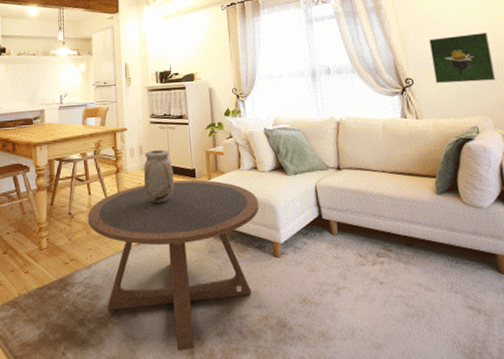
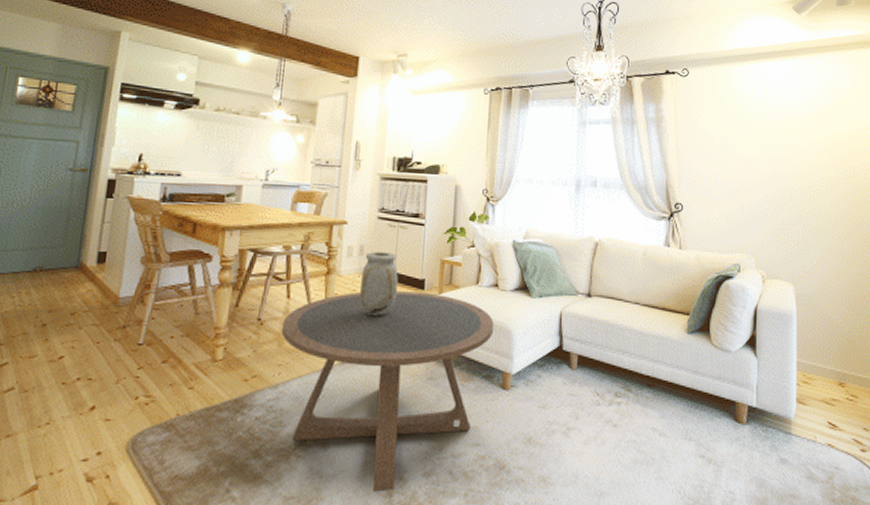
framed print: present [429,32,496,84] -> none [706,162,766,217]

